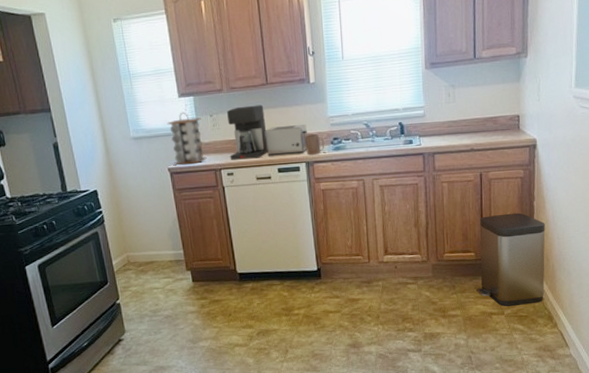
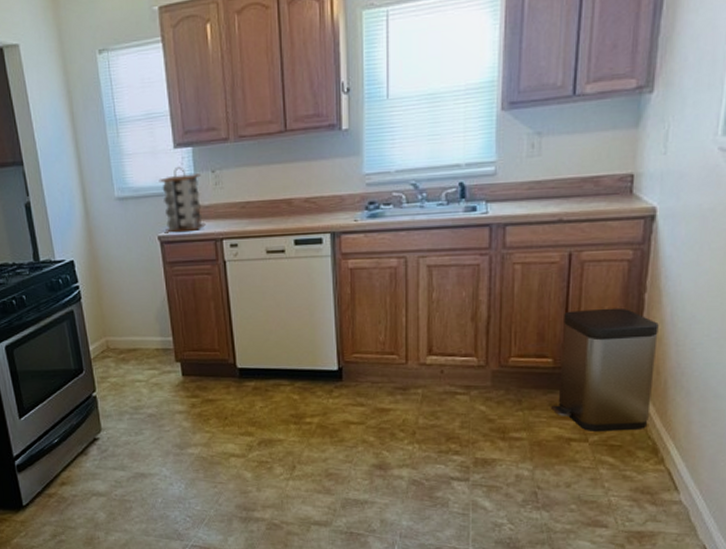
coffee maker: present [226,105,267,160] -> none [232,158,282,228]
toaster: present [264,124,308,157] -> none [279,183,336,225]
mug: present [305,134,325,156] -> none [331,196,357,224]

